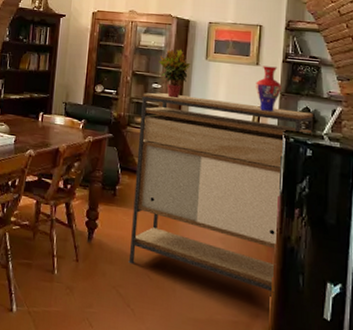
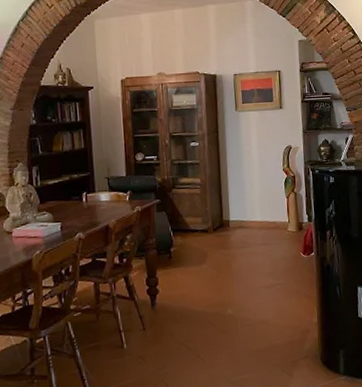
shelving unit: present [128,93,313,293] -> none [183,144,333,318]
potted plant: present [158,49,191,99] -> none [192,104,223,153]
vase: present [255,65,282,113] -> none [281,108,304,151]

